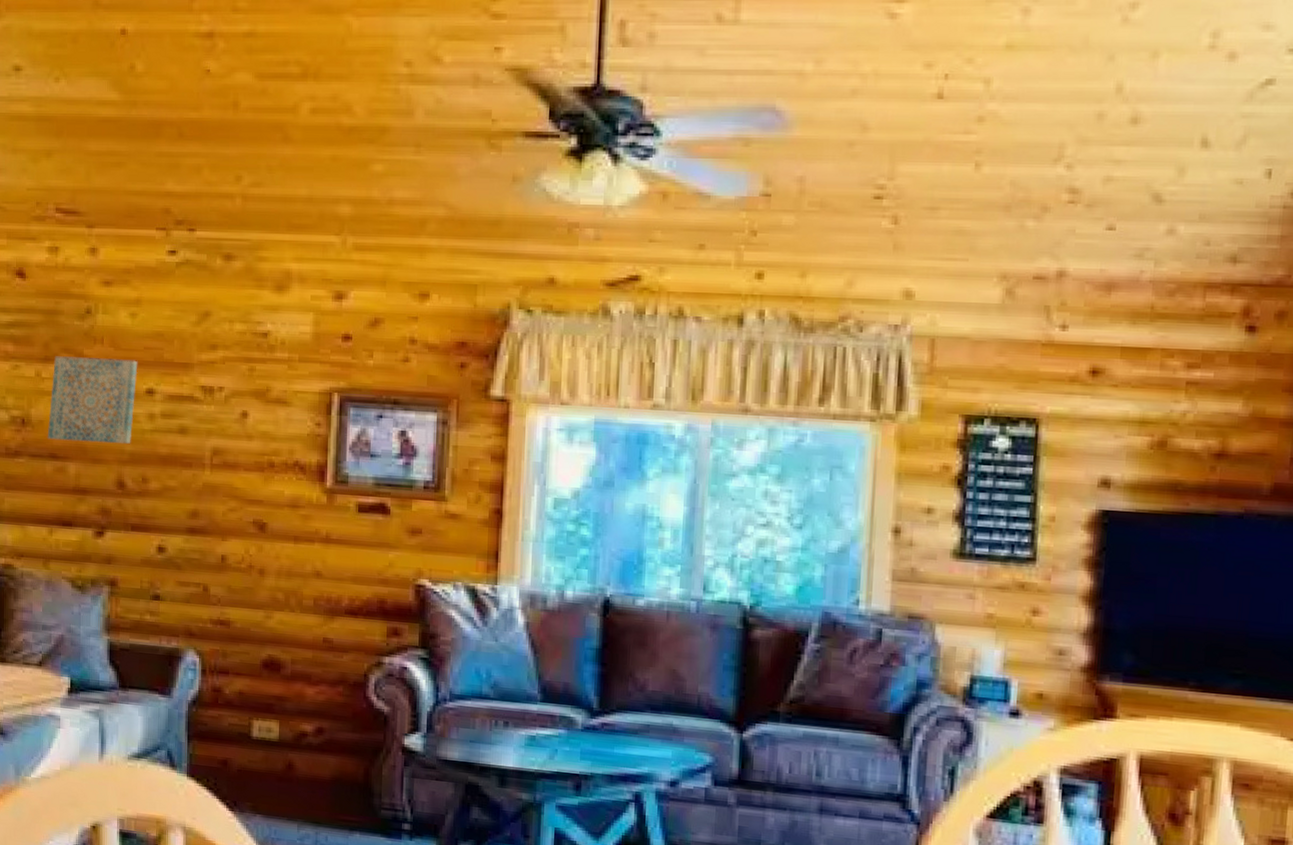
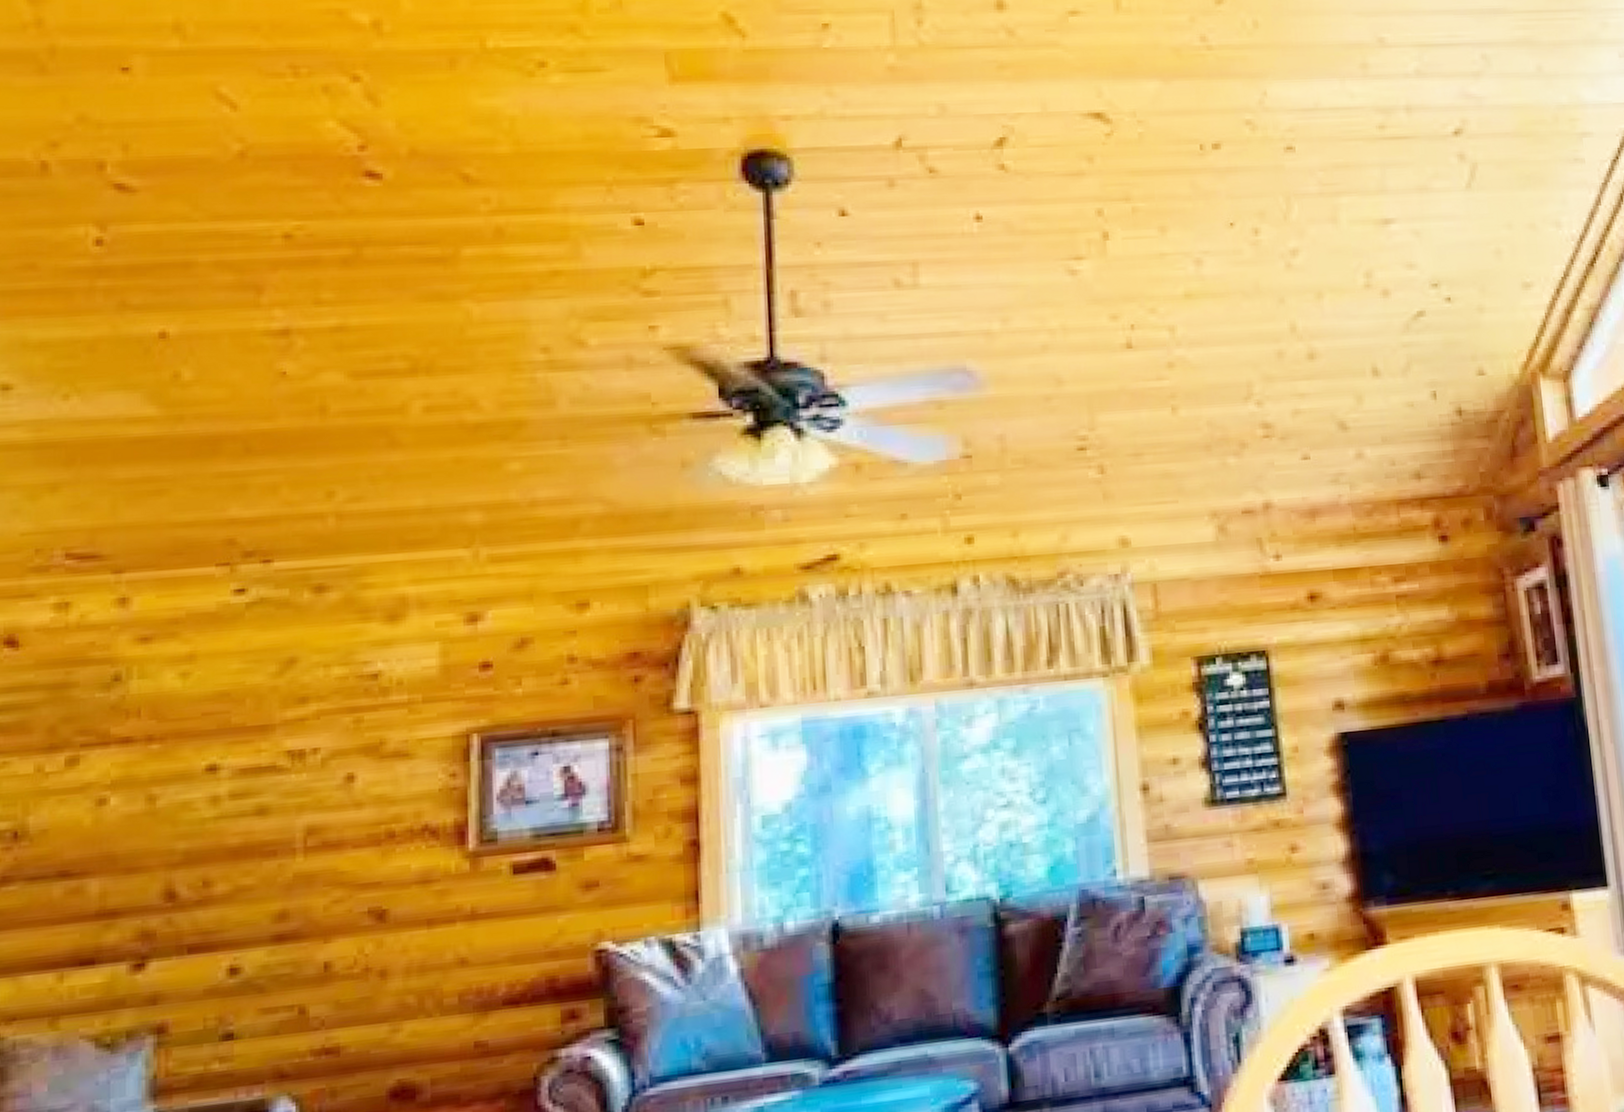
wall art: present [47,356,138,444] -> none [54,731,193,854]

